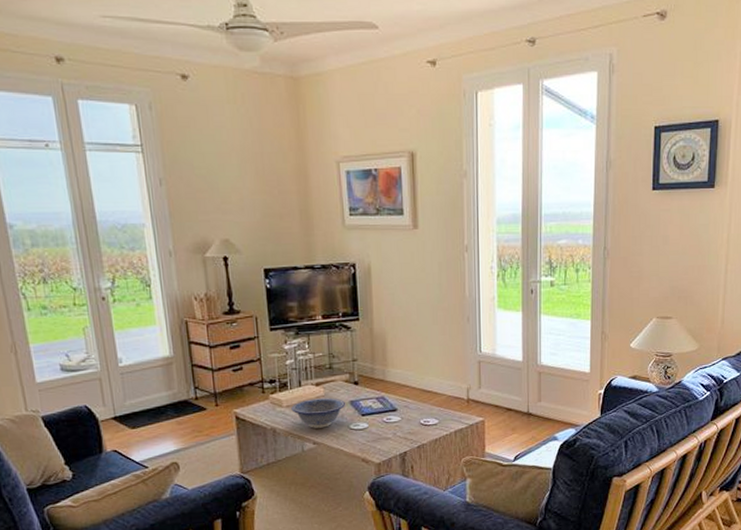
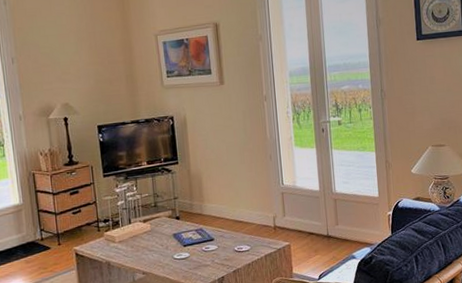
decorative bowl: present [291,398,345,428] -> none [123,232,169,260]

